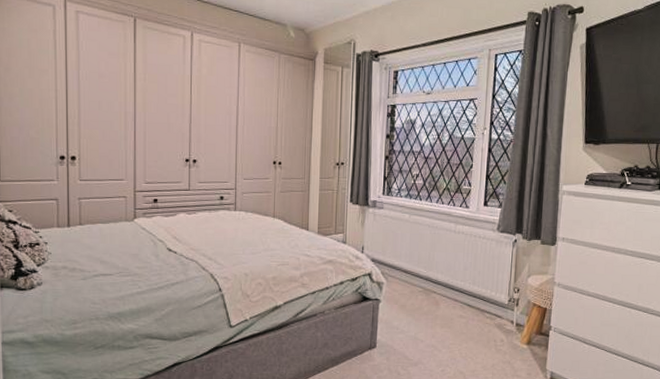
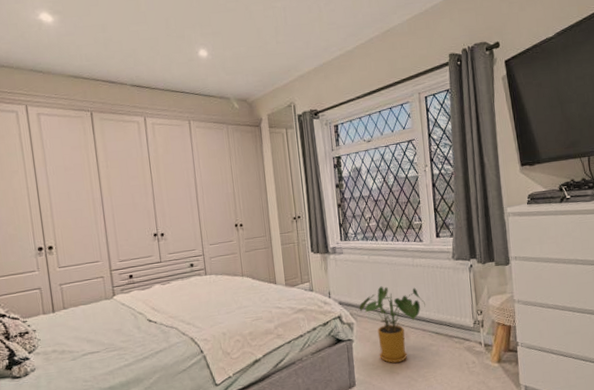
house plant: none [391,248,462,330] -> present [359,286,426,363]

